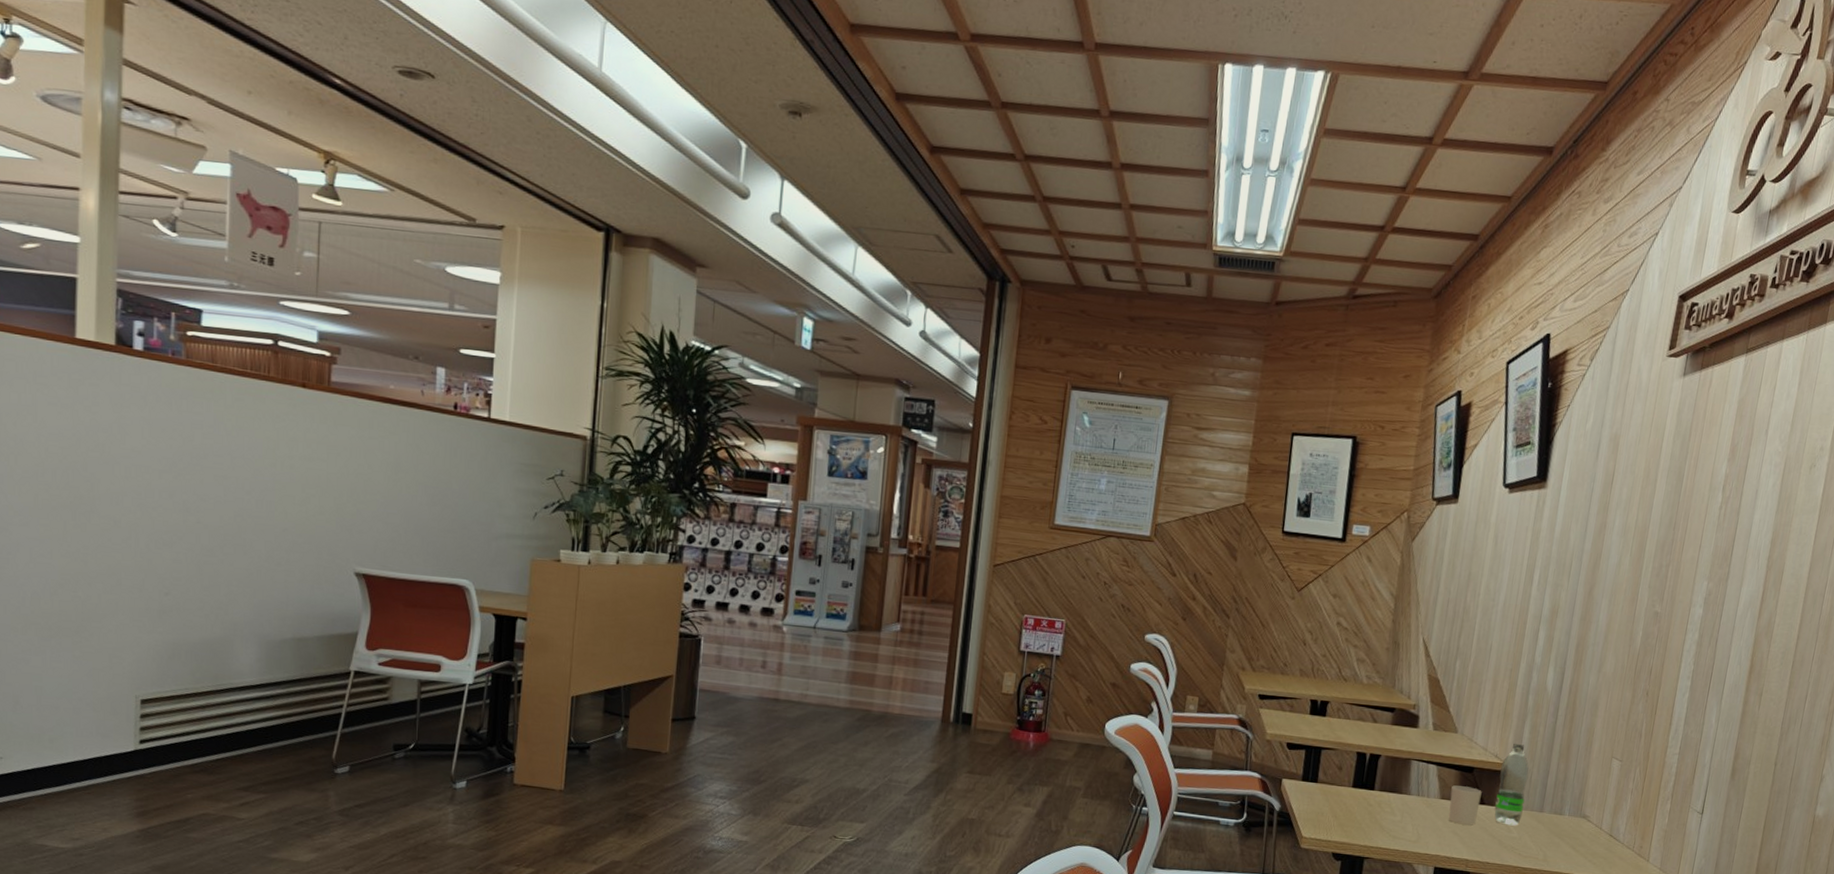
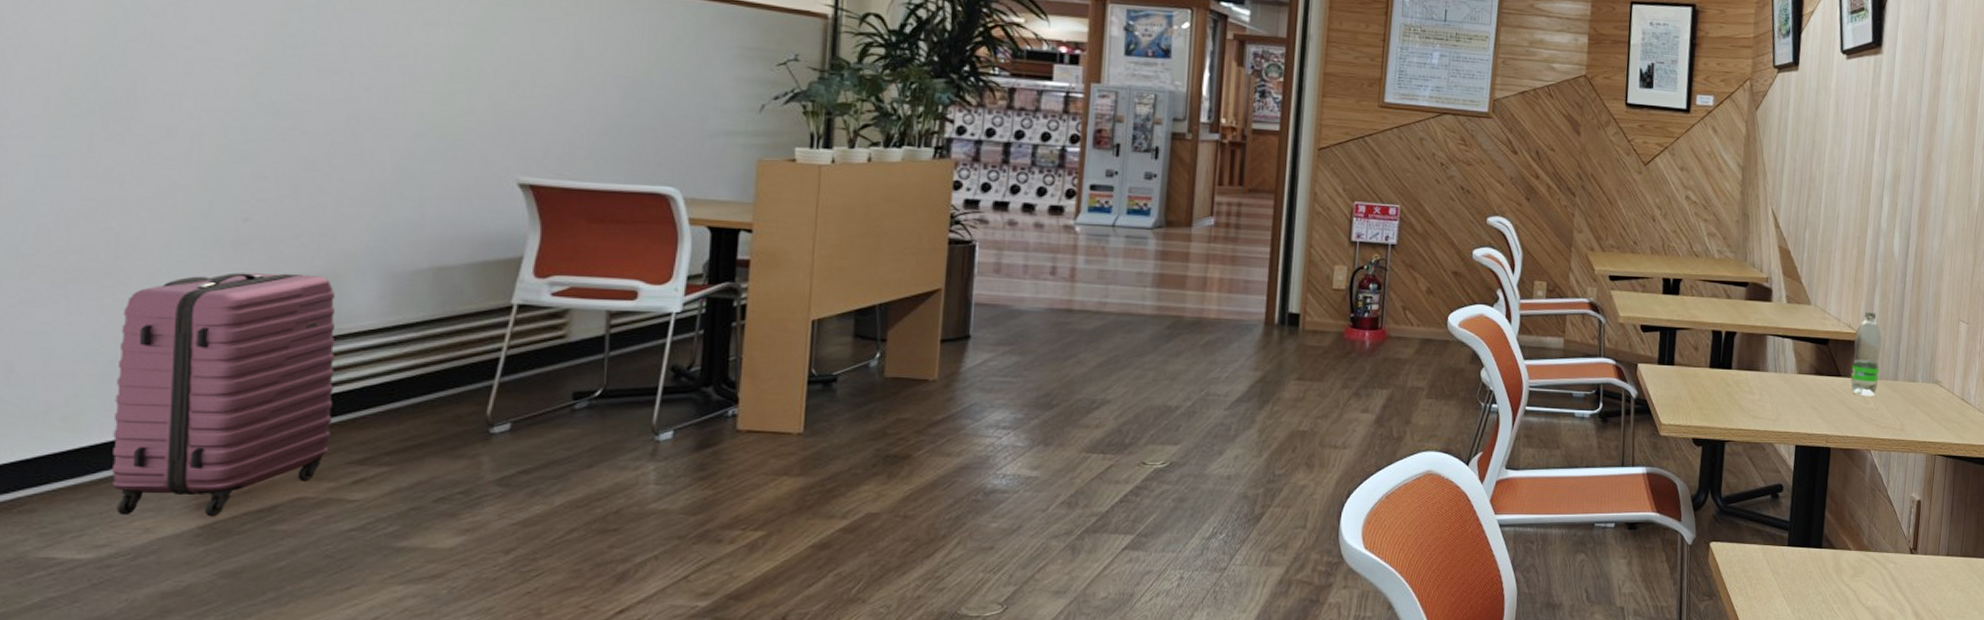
suitcase: none [81,635,228,824] -> present [111,272,336,517]
mug: present [1448,785,1482,826] -> none [1806,359,1838,399]

